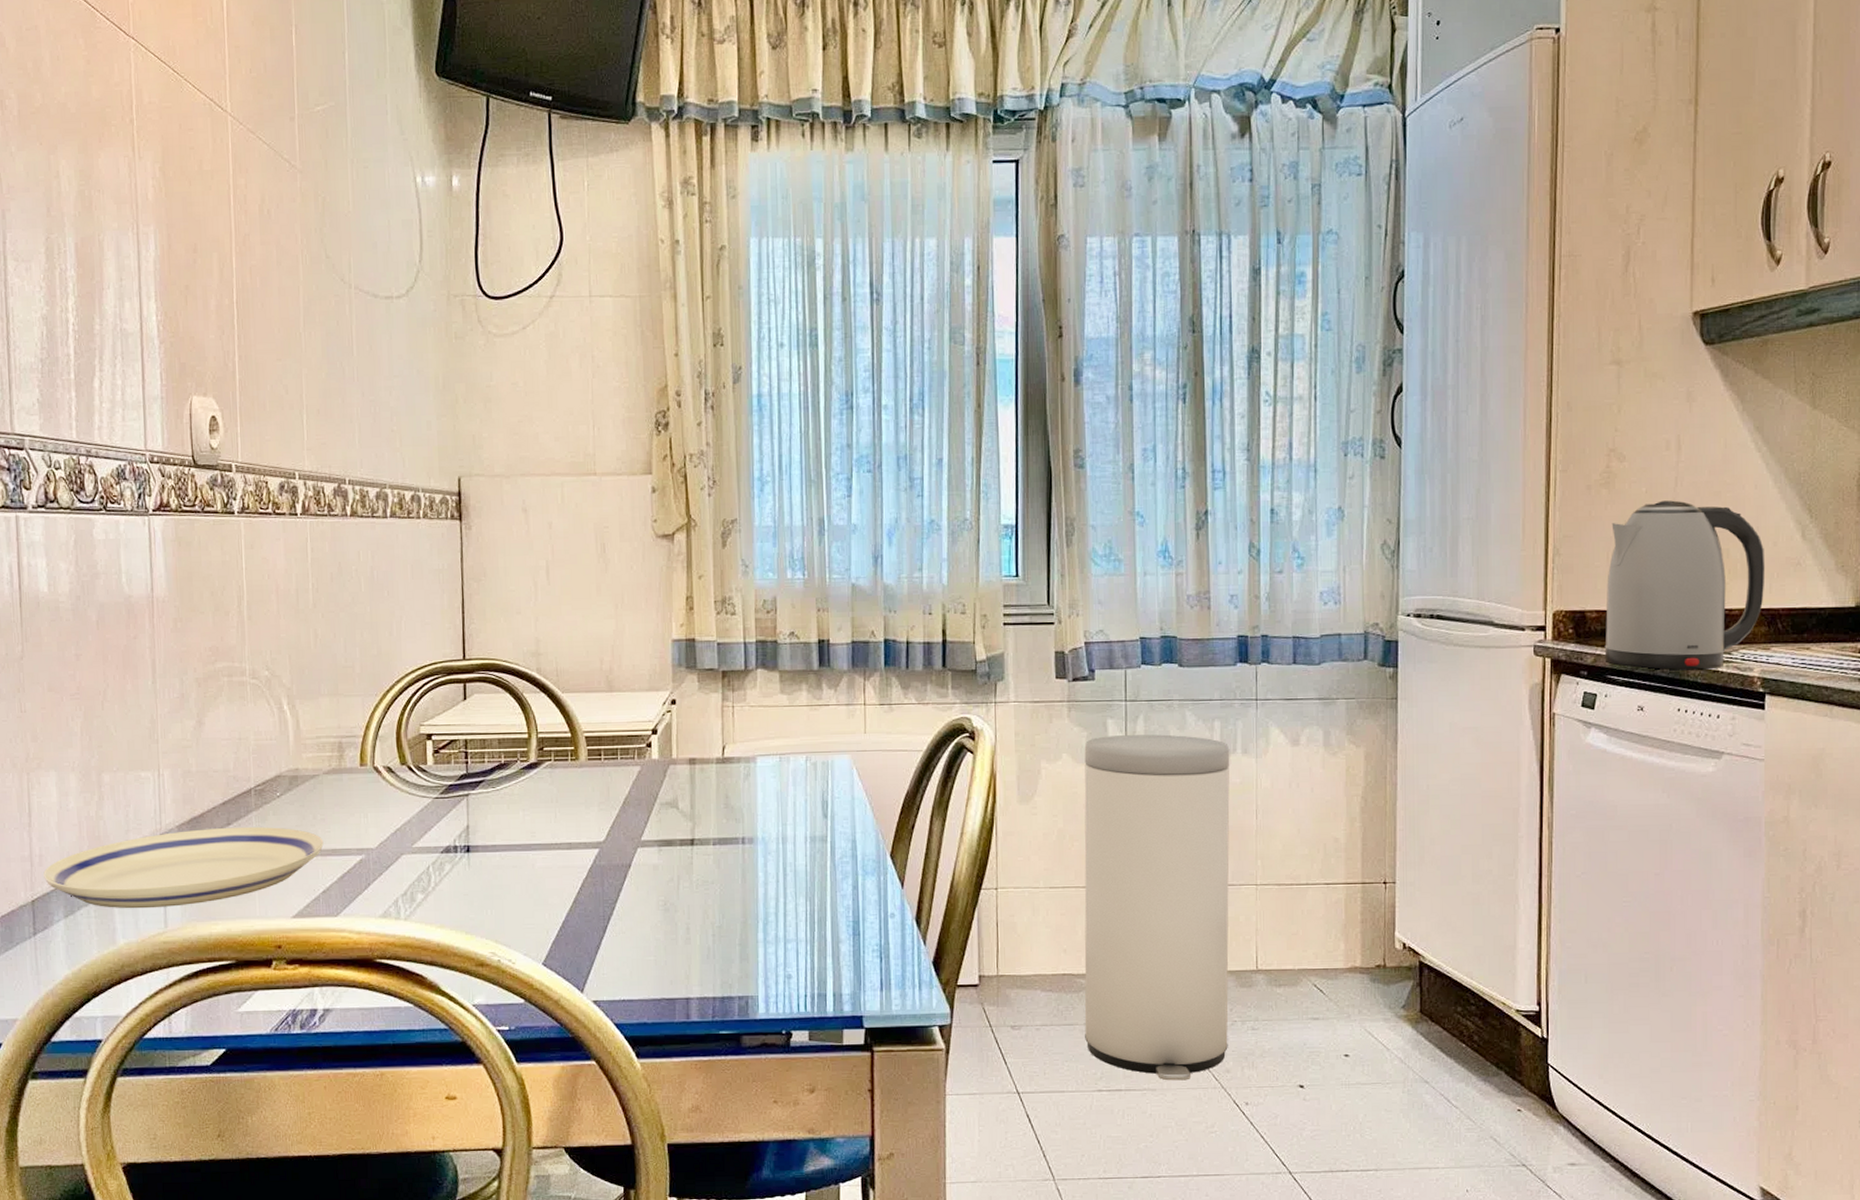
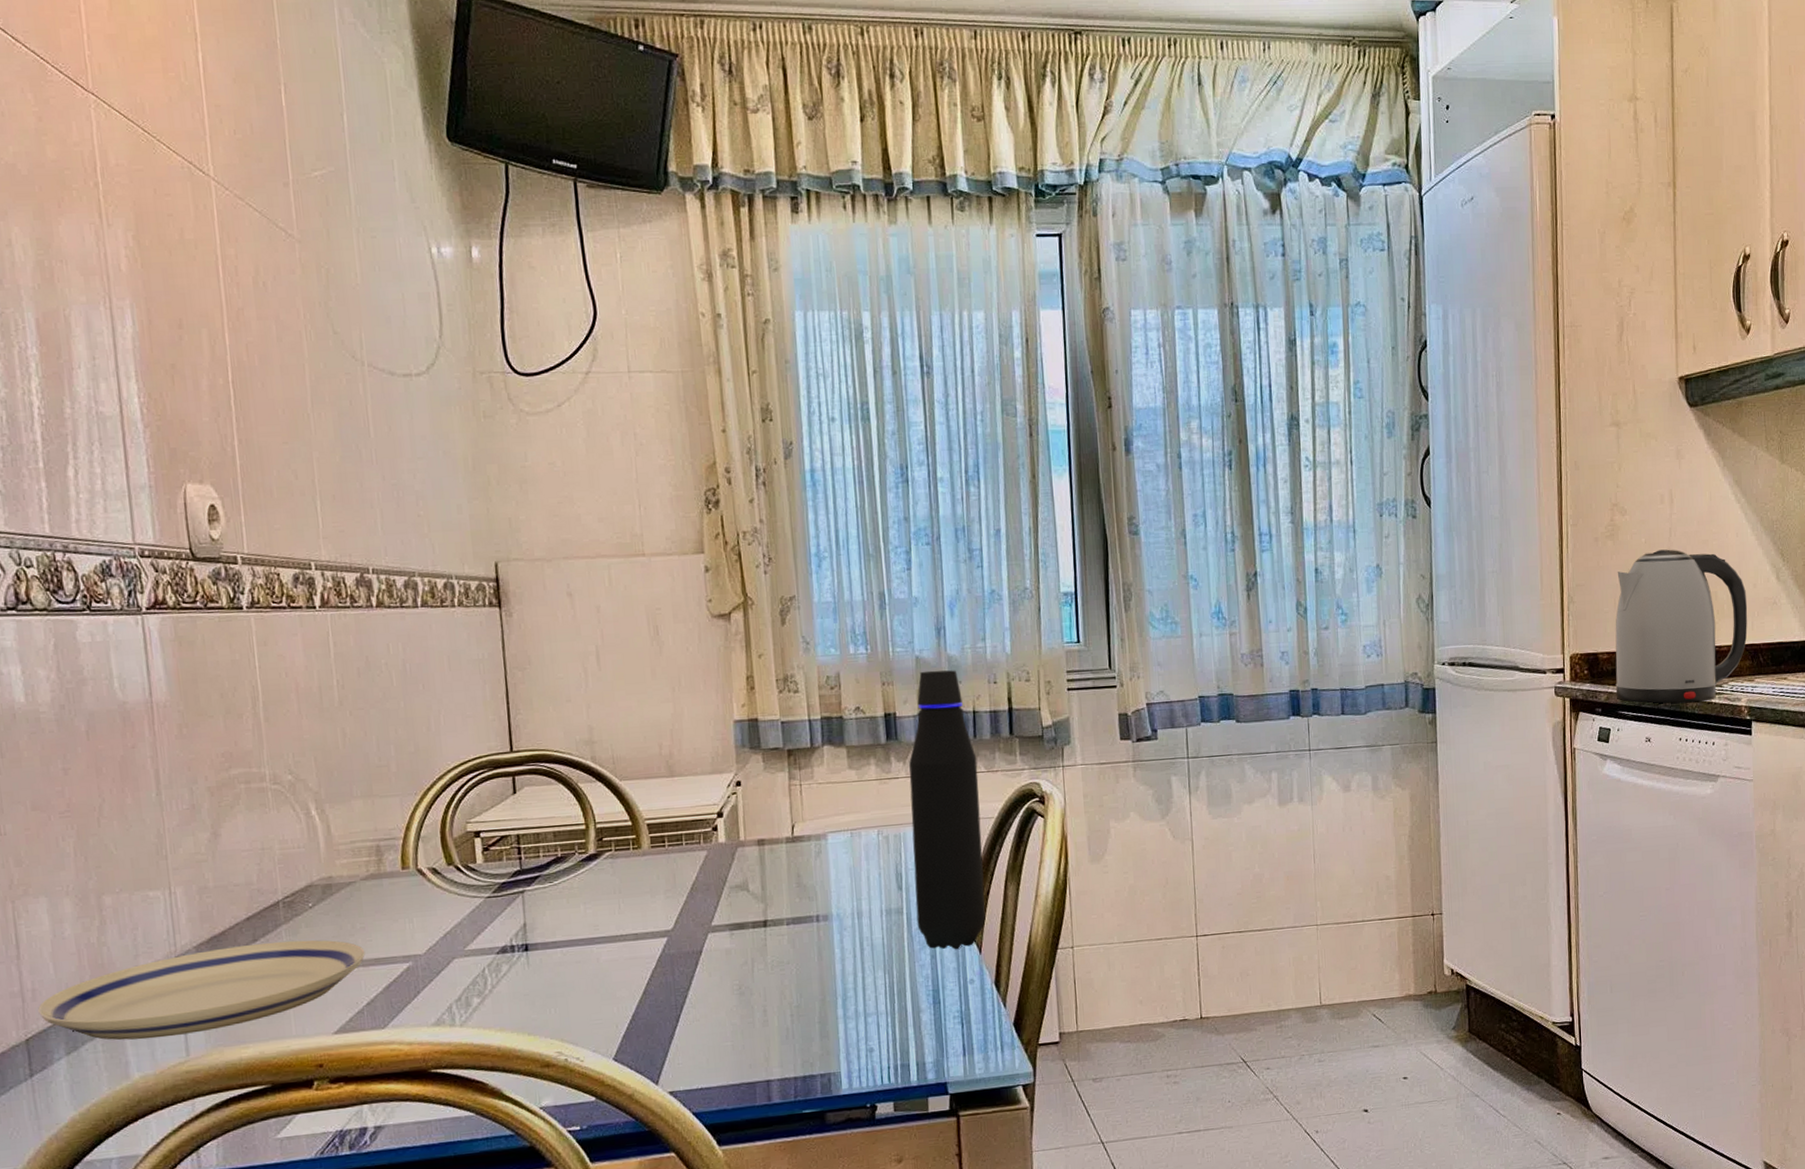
water bottle: none [840,598,910,881] -> present [909,670,986,949]
pedal bin: present [1084,734,1230,1081] -> none [1150,788,1298,1118]

